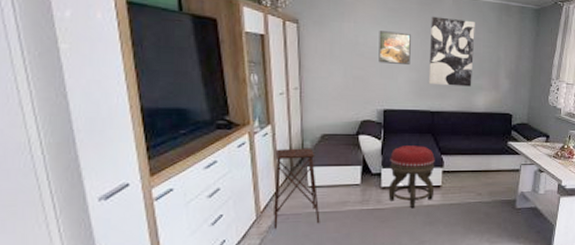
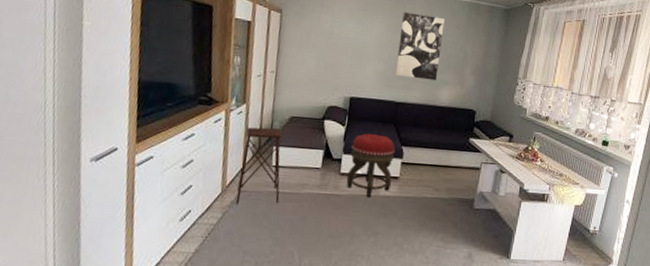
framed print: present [379,31,411,66] -> none [350,23,382,57]

